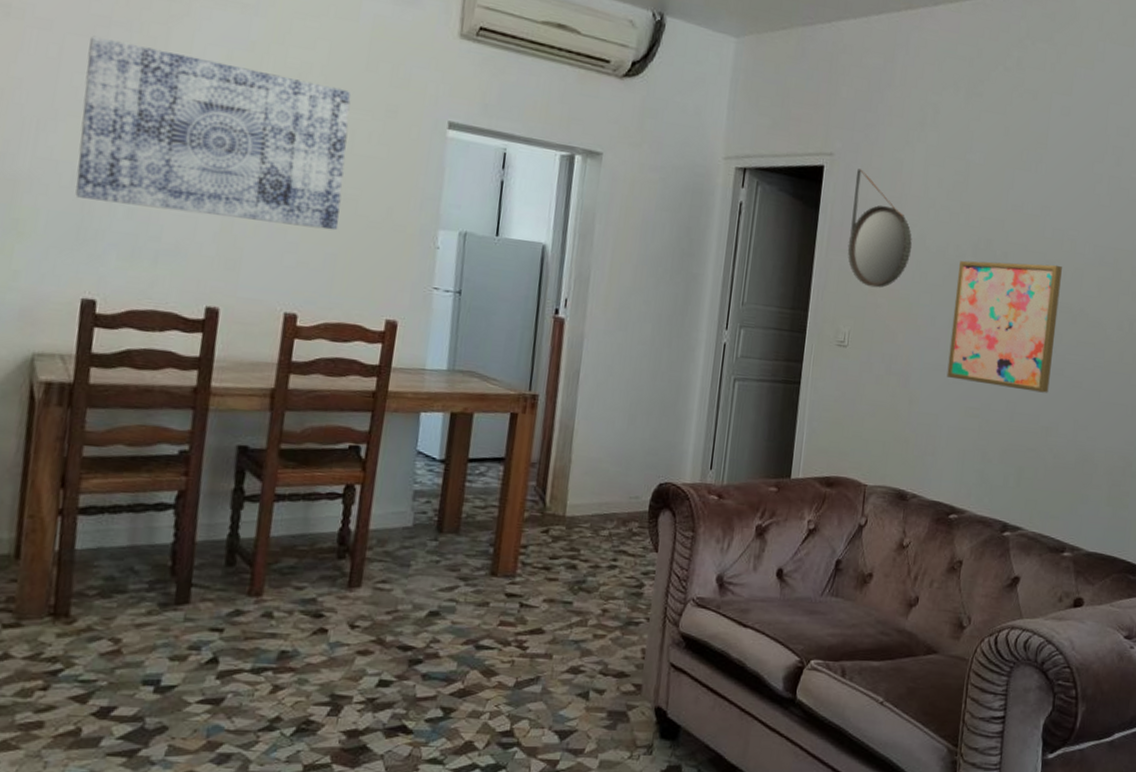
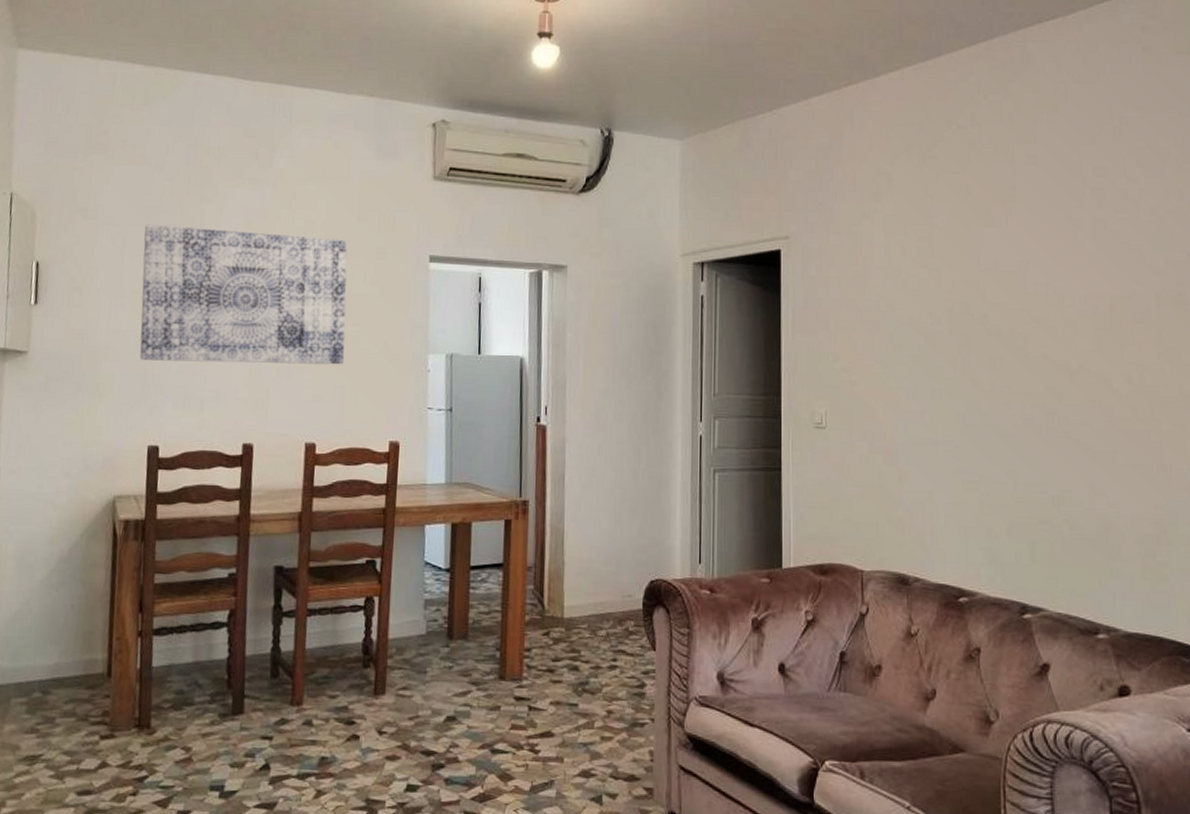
home mirror: present [847,168,912,288] -> none [814,248,881,365]
wall art: present [946,260,1062,393] -> none [934,320,1054,459]

